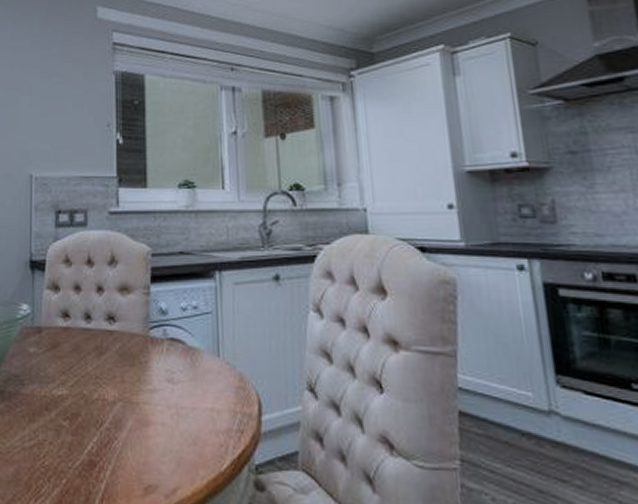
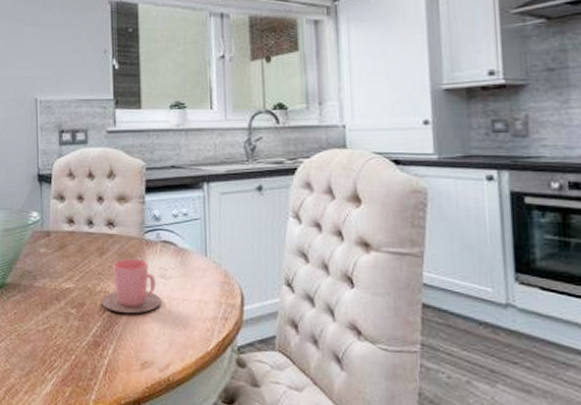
cup: none [100,359,169,425] -> present [102,258,162,313]

